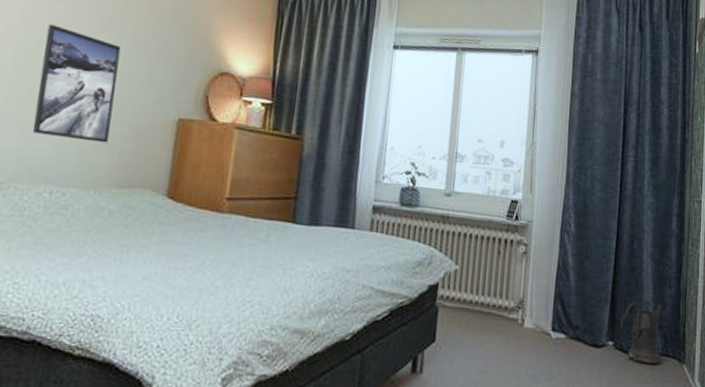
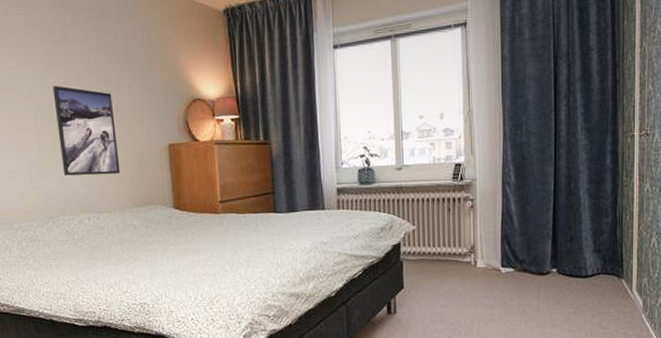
watering can: present [619,300,663,365] -> none [561,230,601,283]

